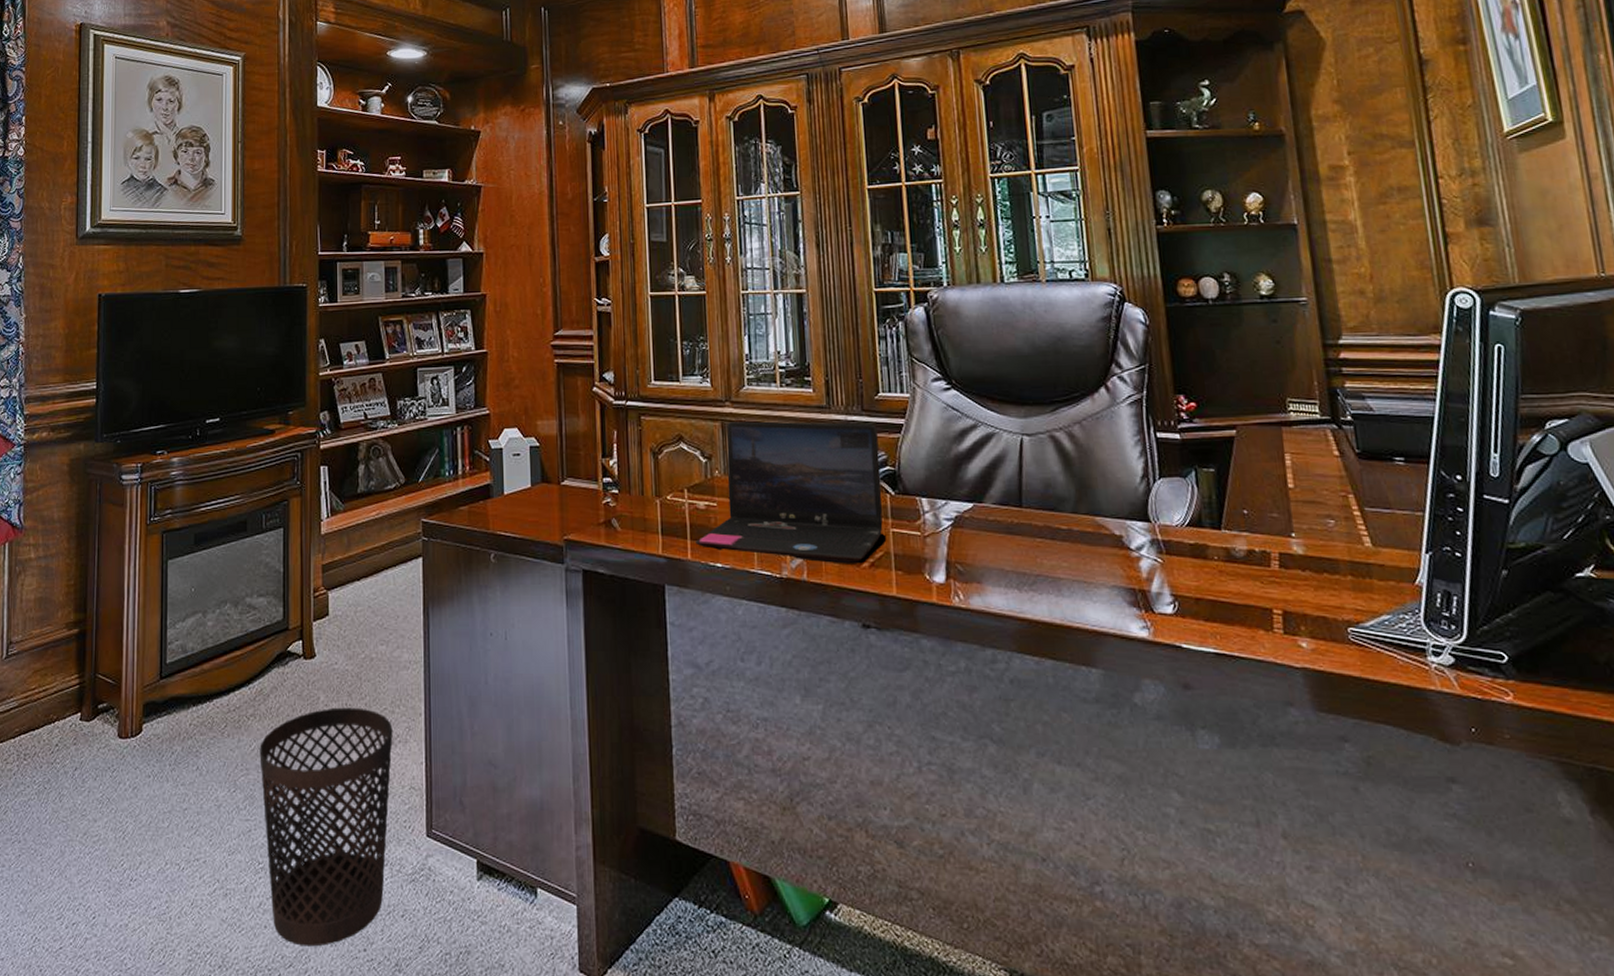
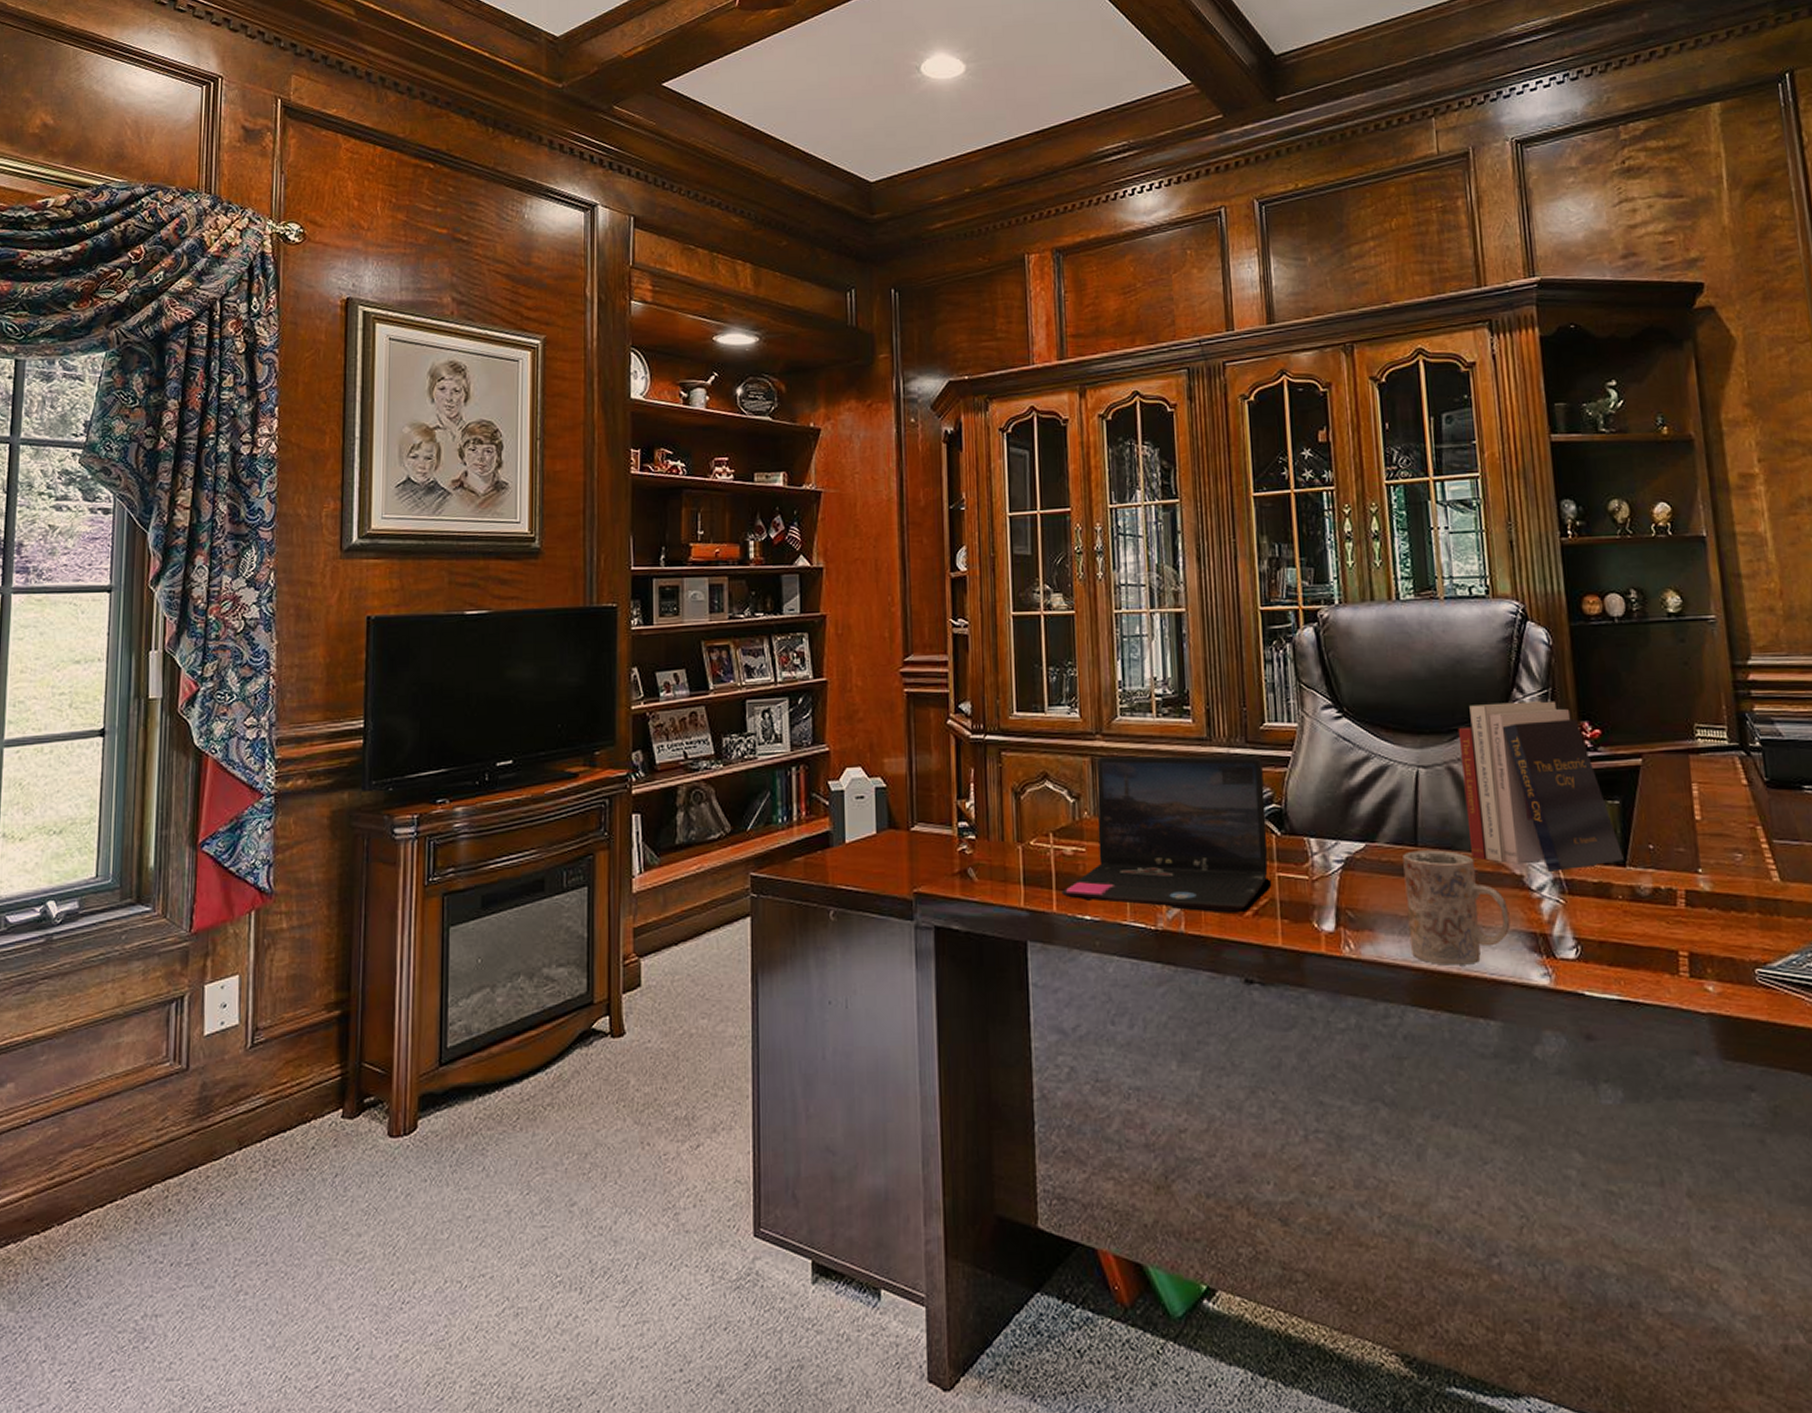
trash bin: present [259,707,393,947] -> none [558,1091,715,1370]
mug: none [1008,511,1111,617] -> present [1403,850,1511,965]
books: none [1059,376,1219,533] -> present [1458,701,1624,872]

